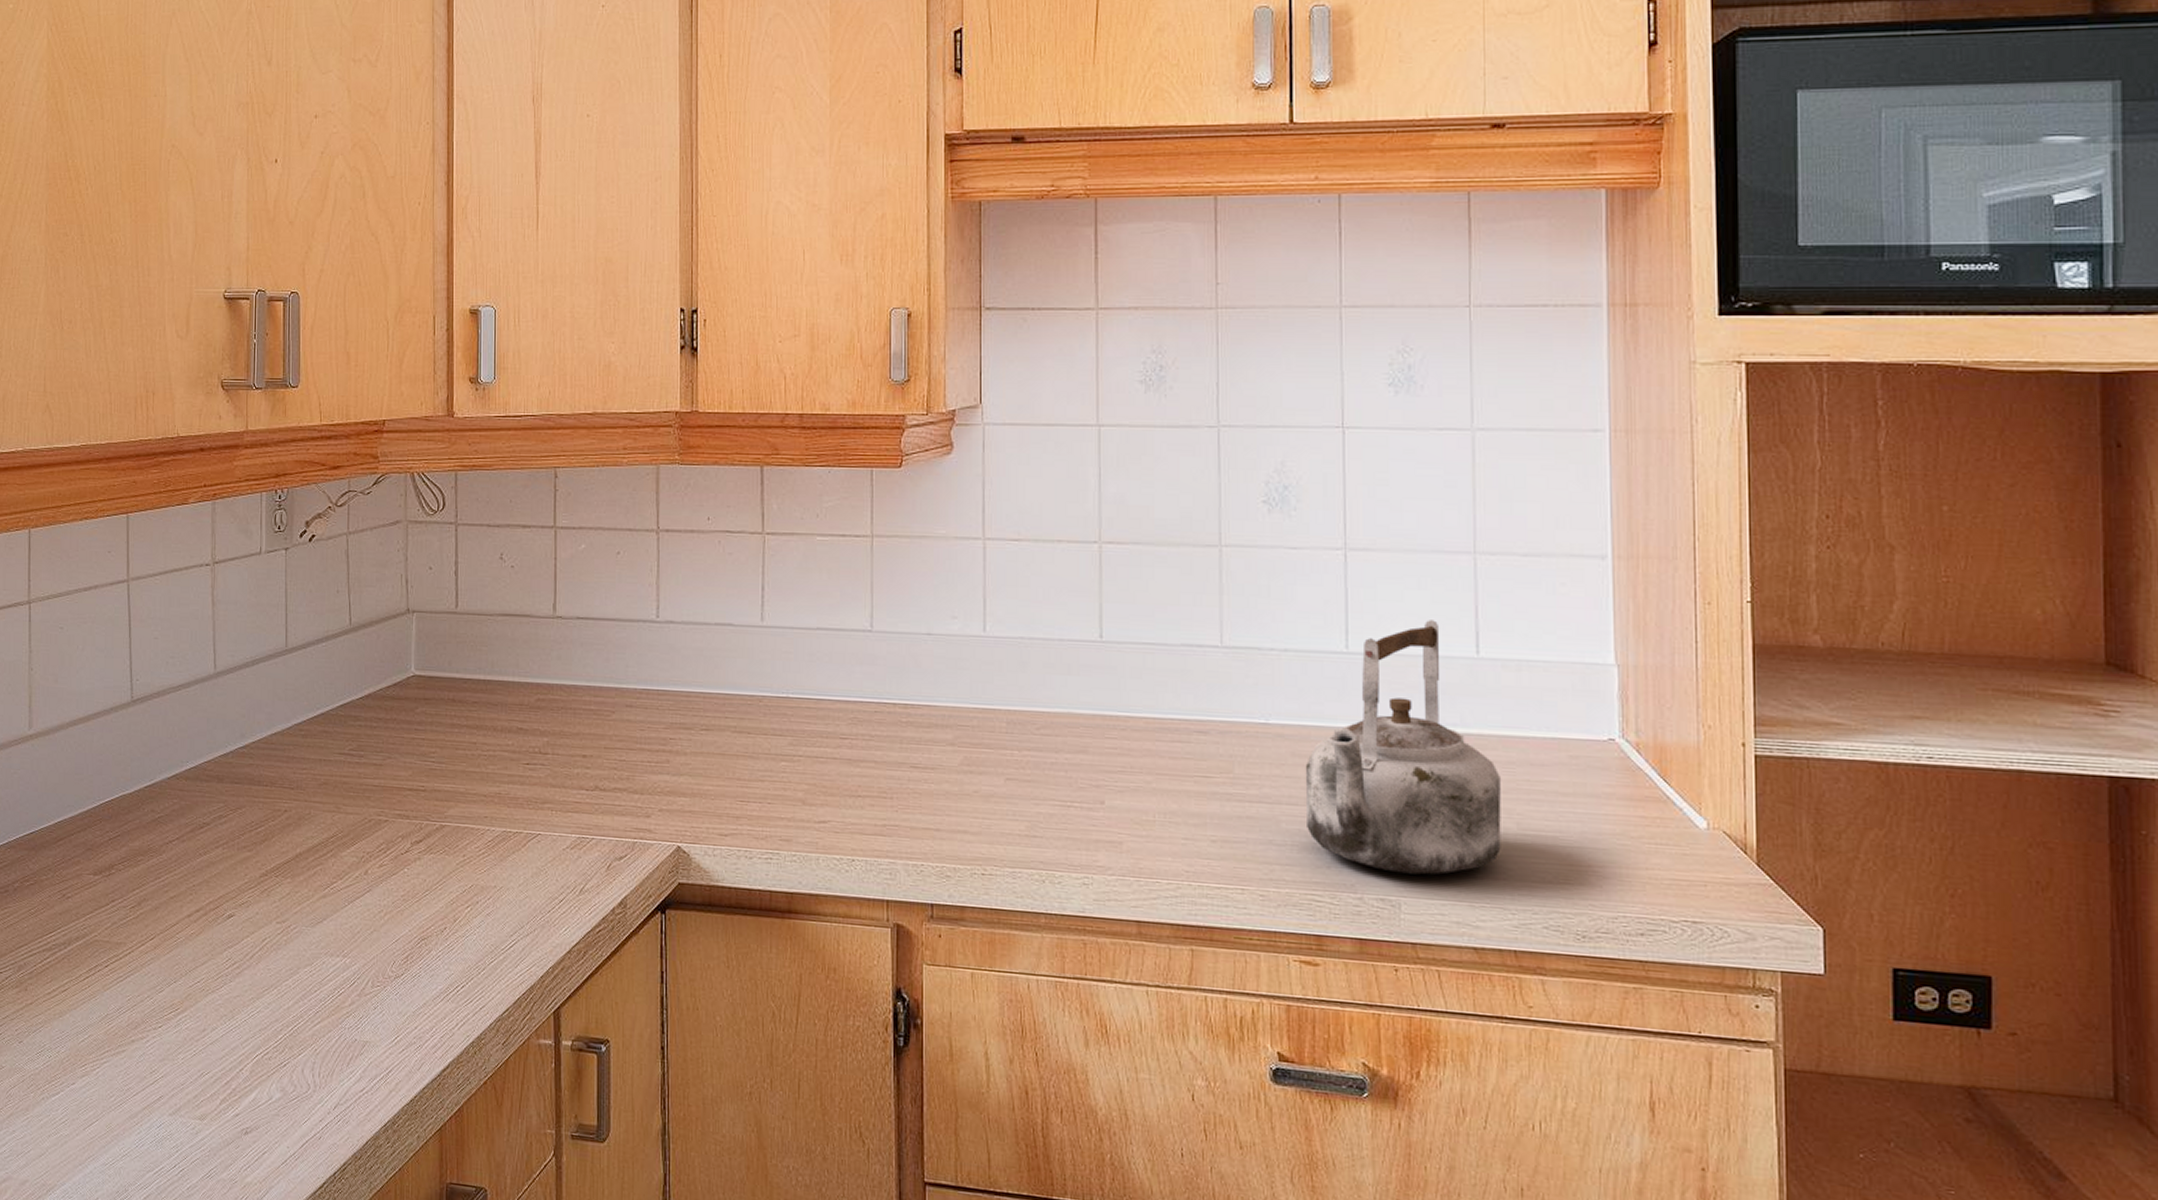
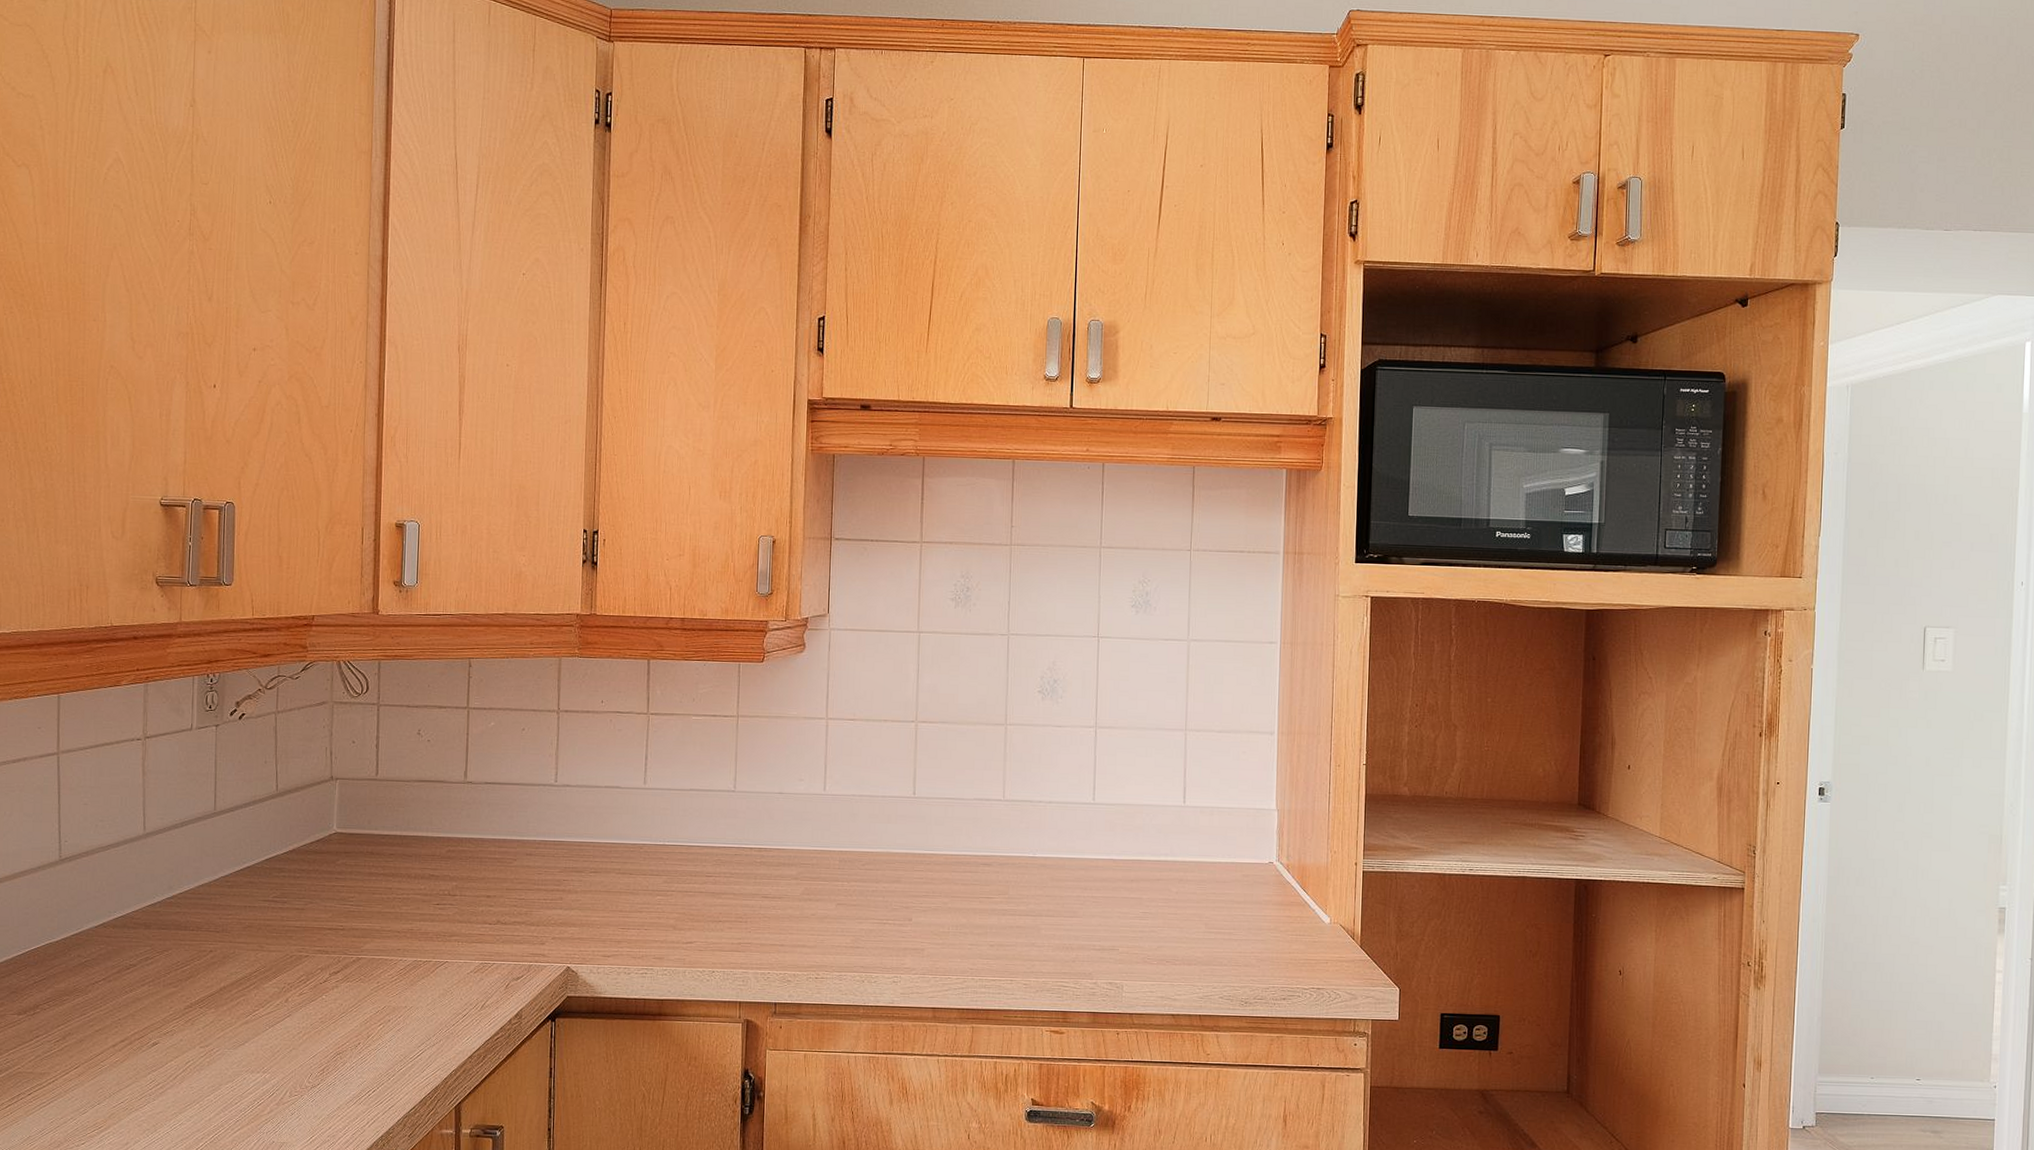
kettle: present [1305,620,1501,876] -> none [1060,779,1196,964]

